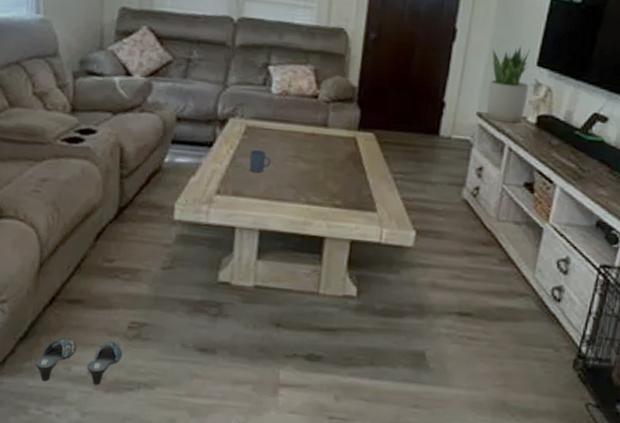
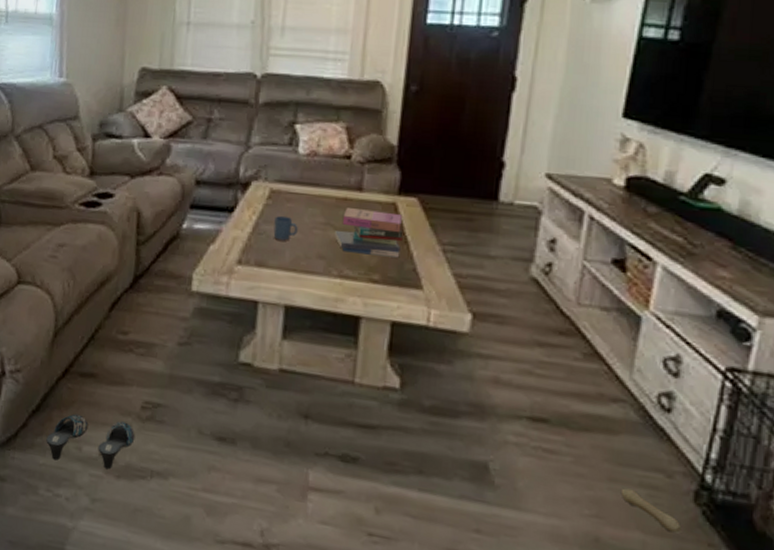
books: none [302,142,362,185] -> present [334,208,404,258]
planter: present [486,45,531,123] -> none [558,94,613,186]
dog toy: none [522,362,564,393] -> present [620,488,682,533]

